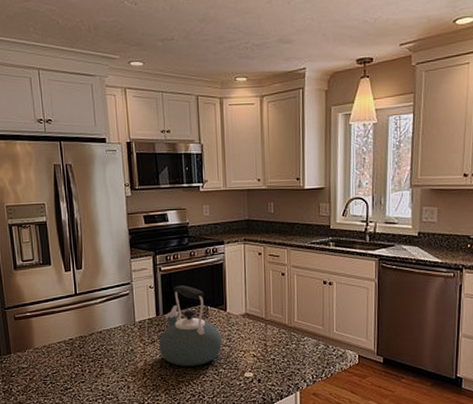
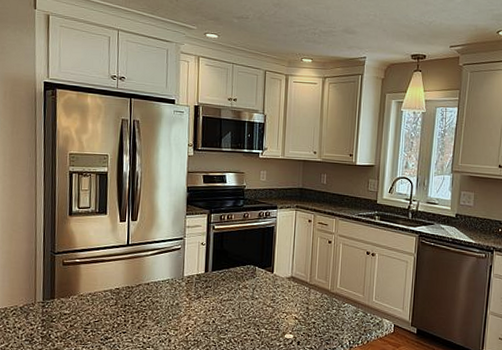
kettle: present [158,285,222,366] -> none [204,244,266,324]

